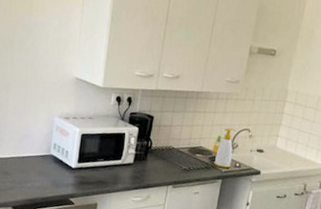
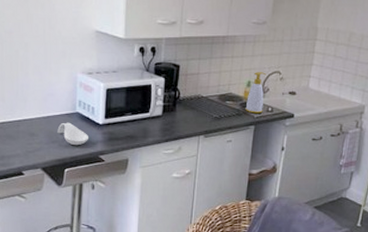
spoon rest: none [30,163,61,187] -> present [57,122,89,146]

